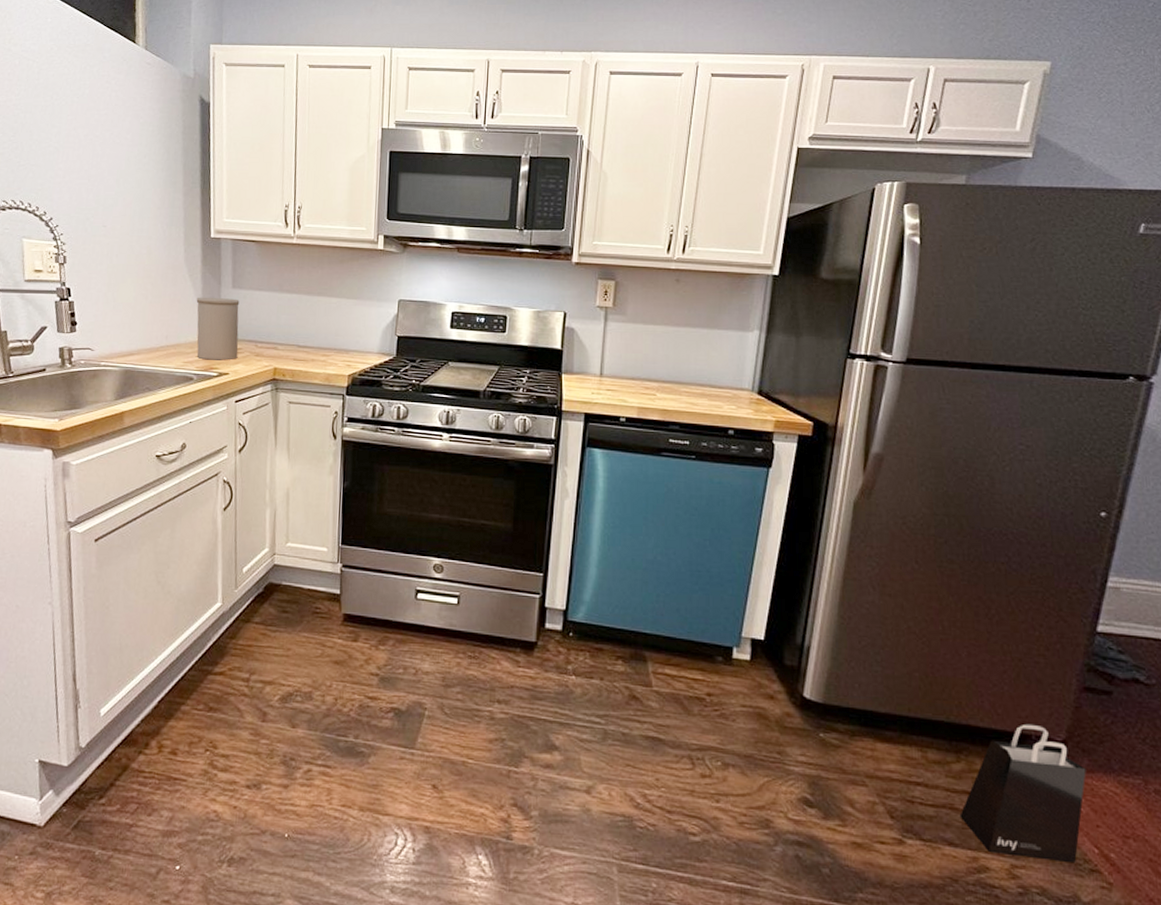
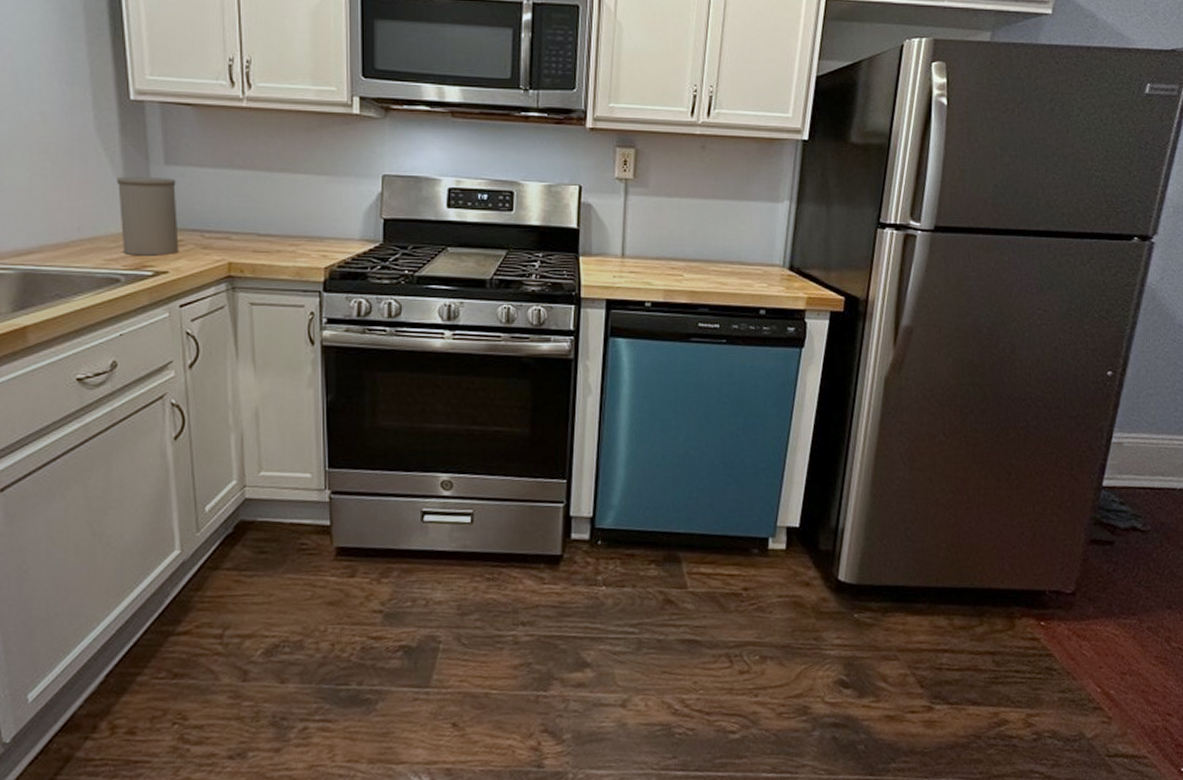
shopping bag: present [959,723,1087,864] -> none [982,580,1092,706]

